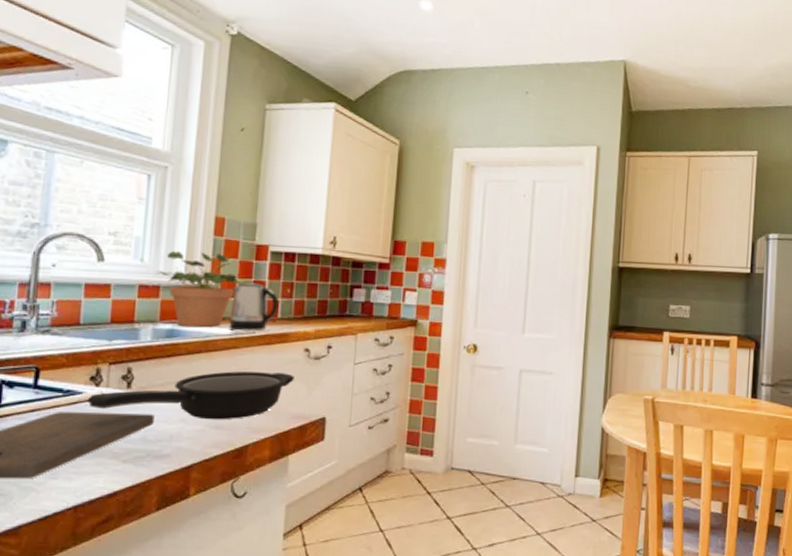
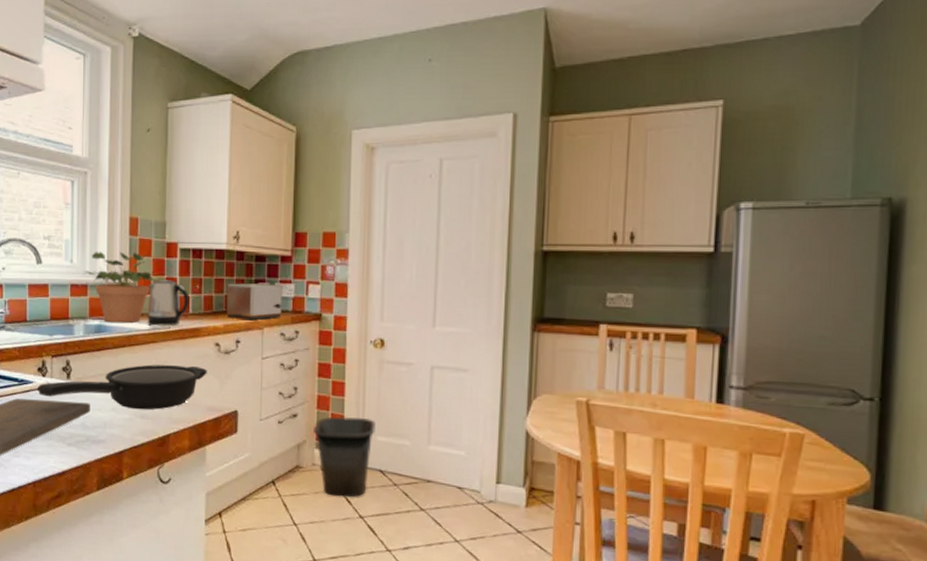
toaster: none [318,288,379,326] -> present [226,283,282,321]
waste bin: none [404,420,466,499] -> present [313,416,375,497]

